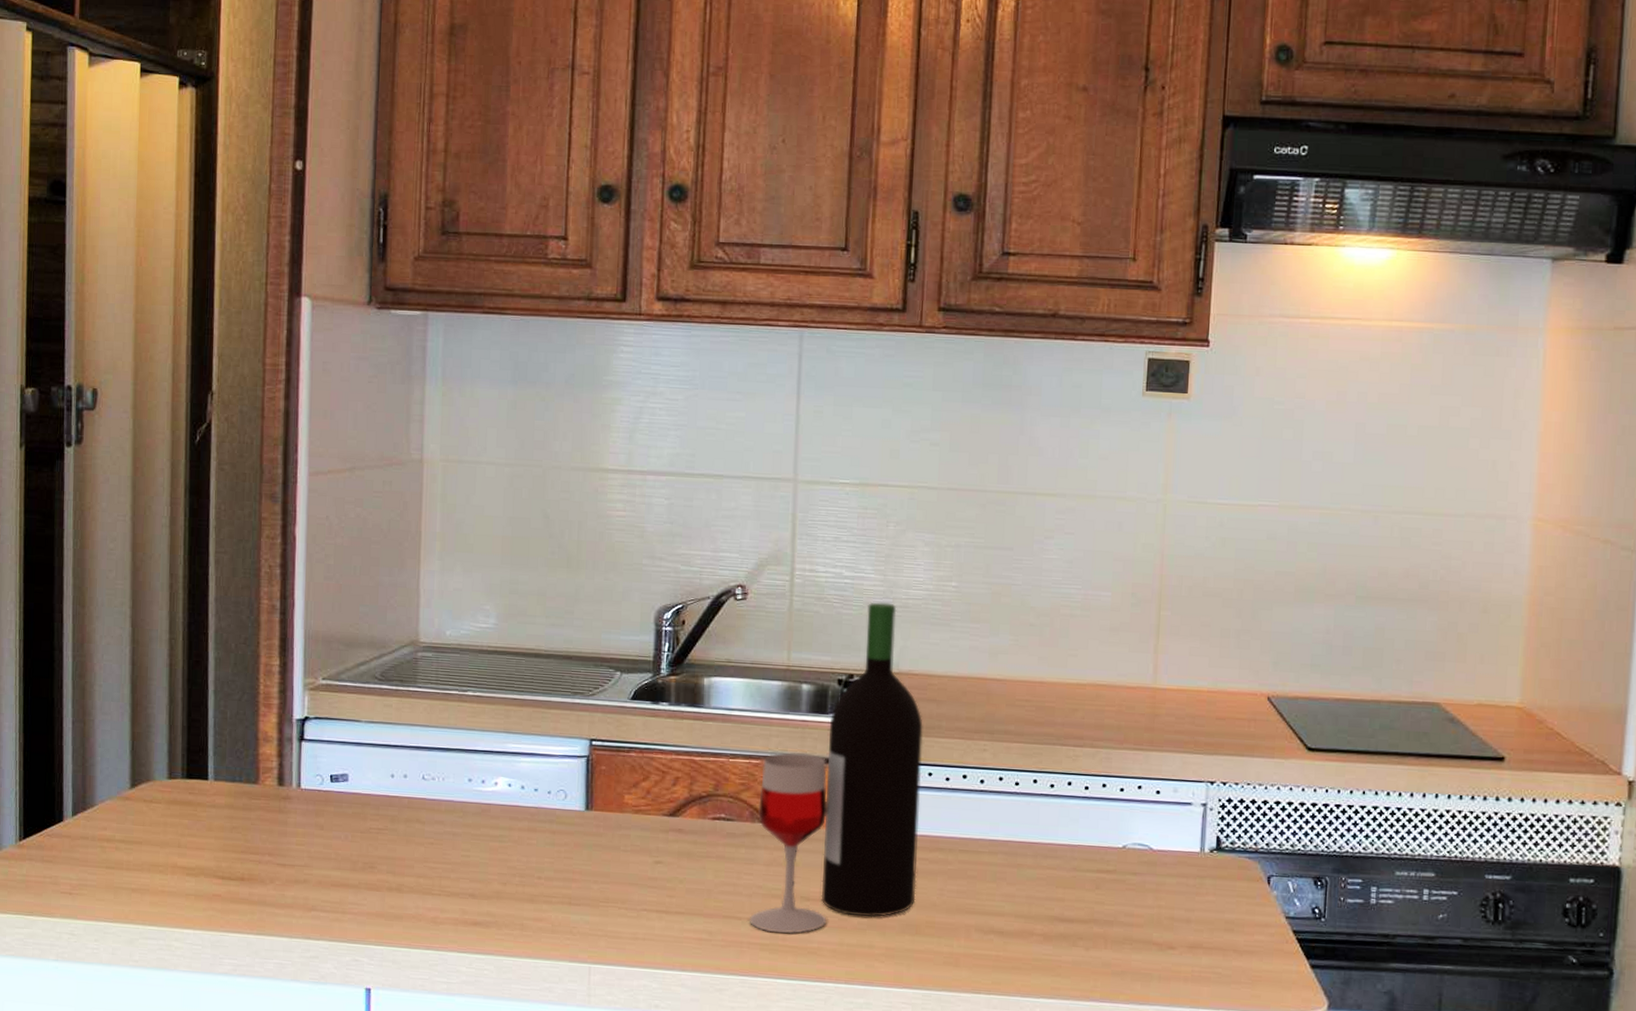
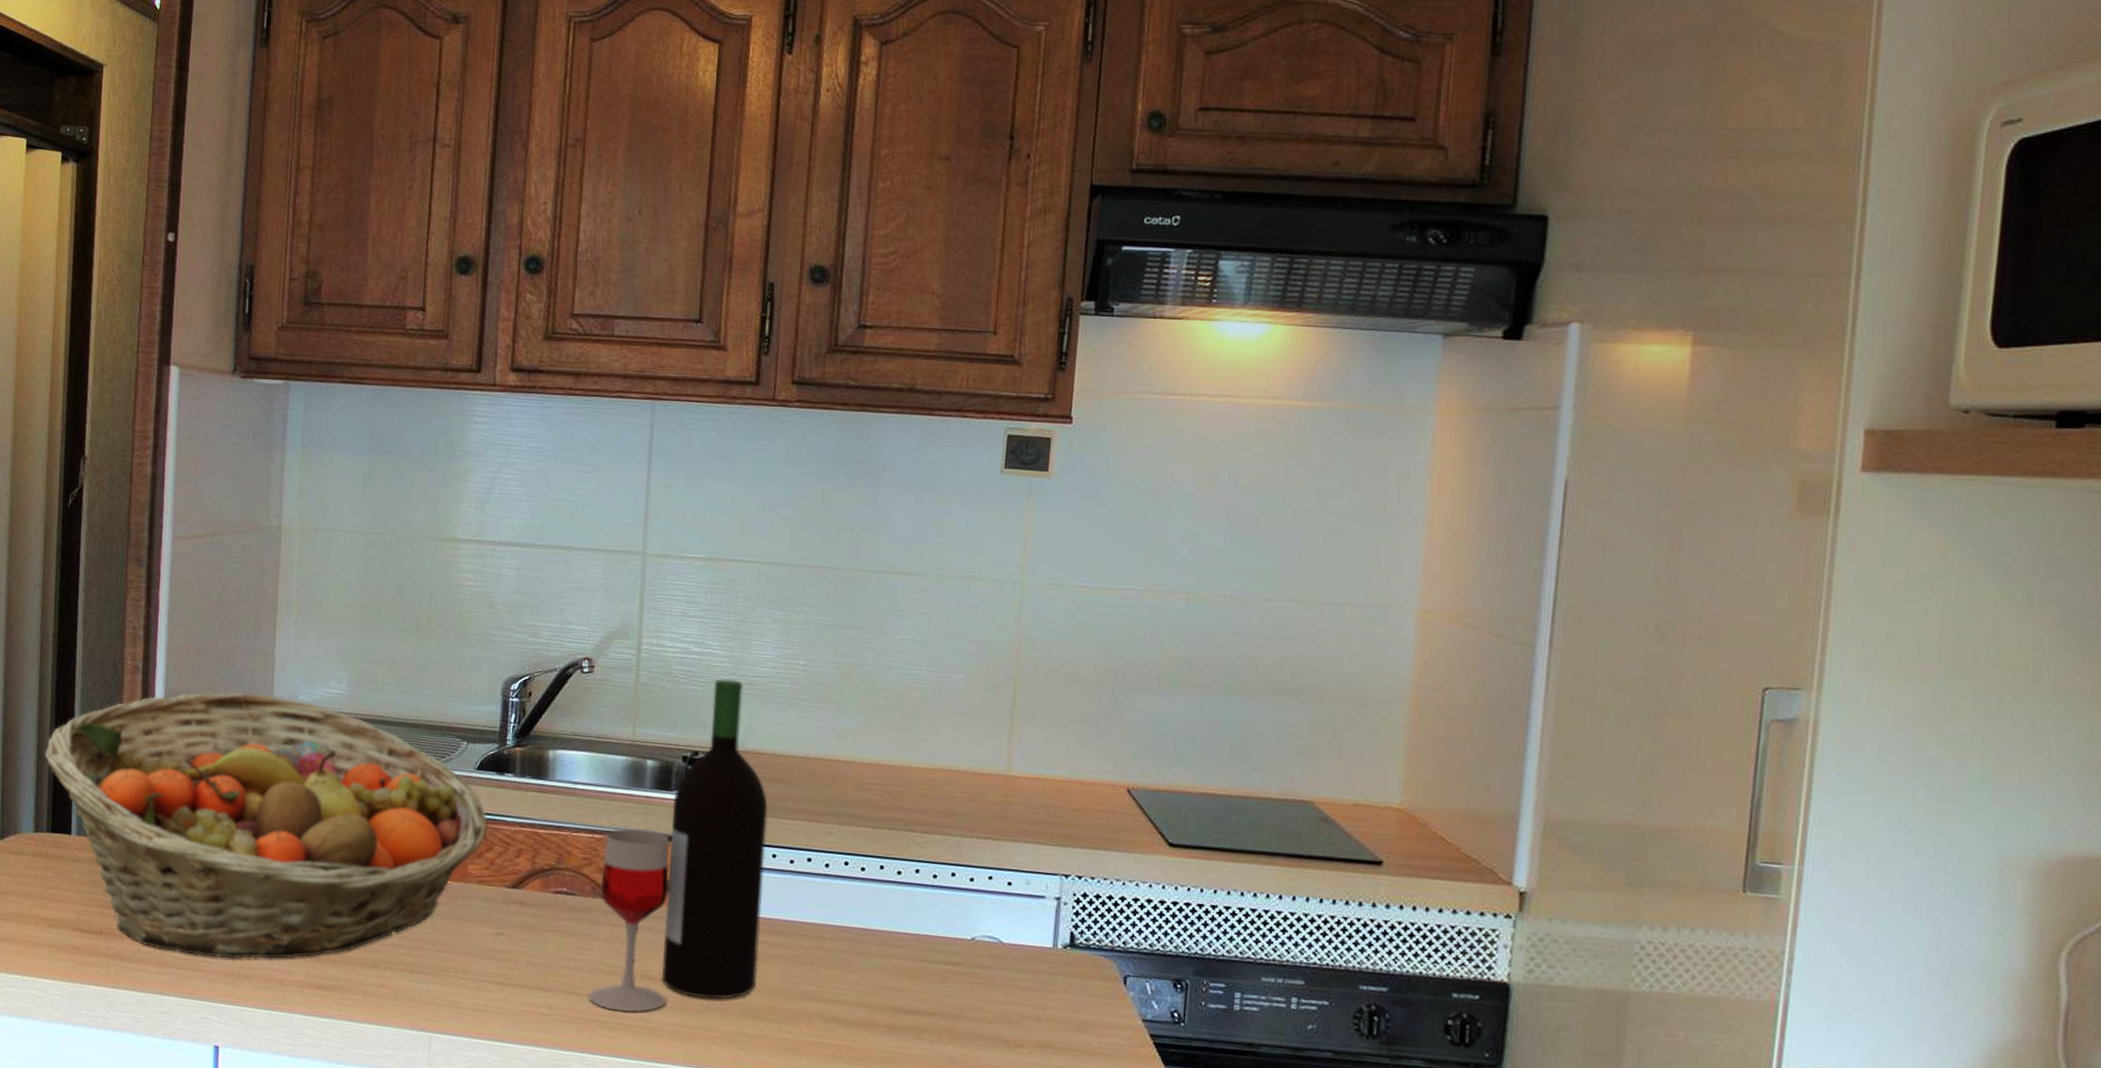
fruit basket: none [177,629,644,899] -> present [45,692,488,959]

